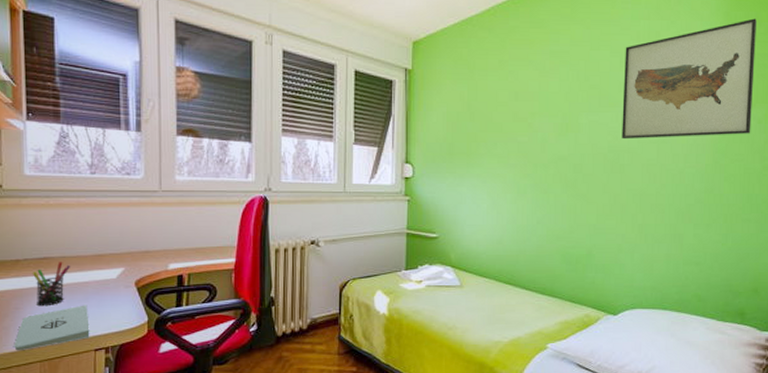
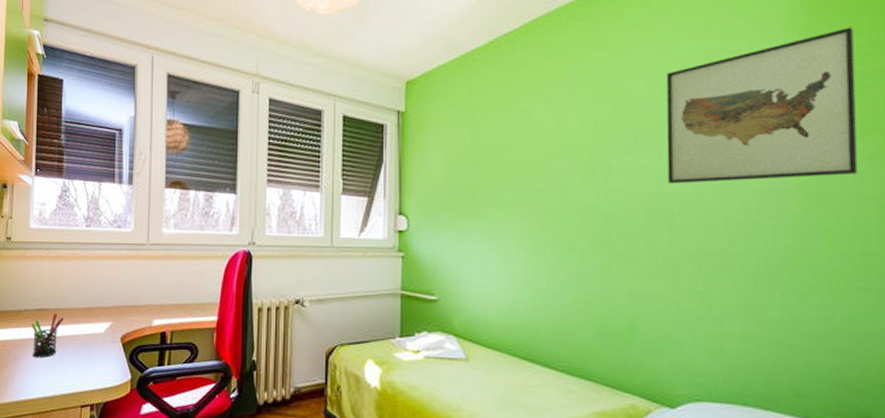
notepad: present [14,305,90,351] -> none [11,358,78,402]

